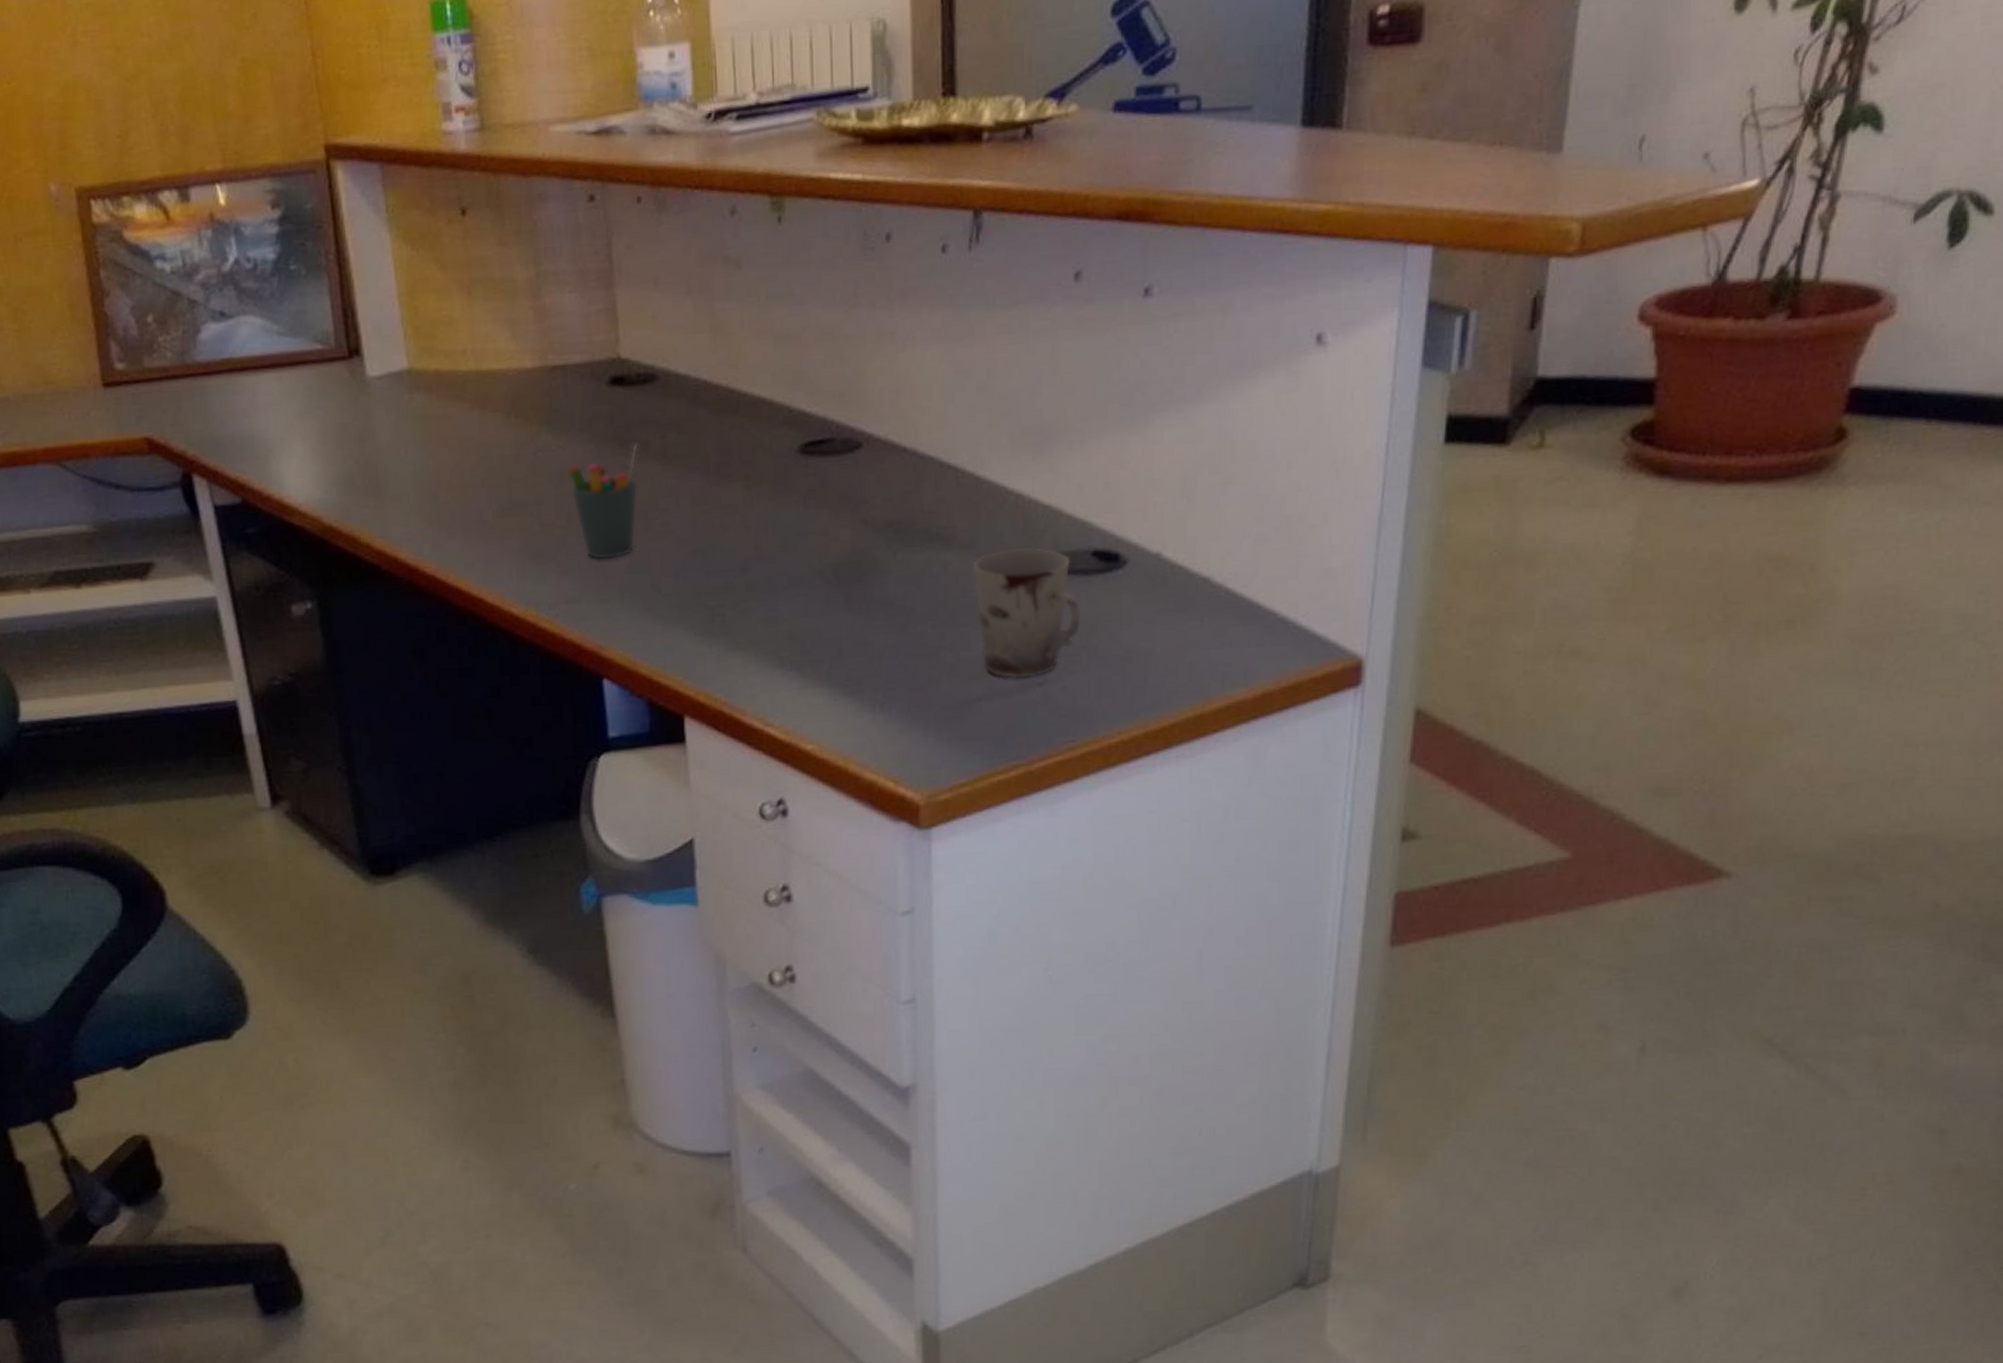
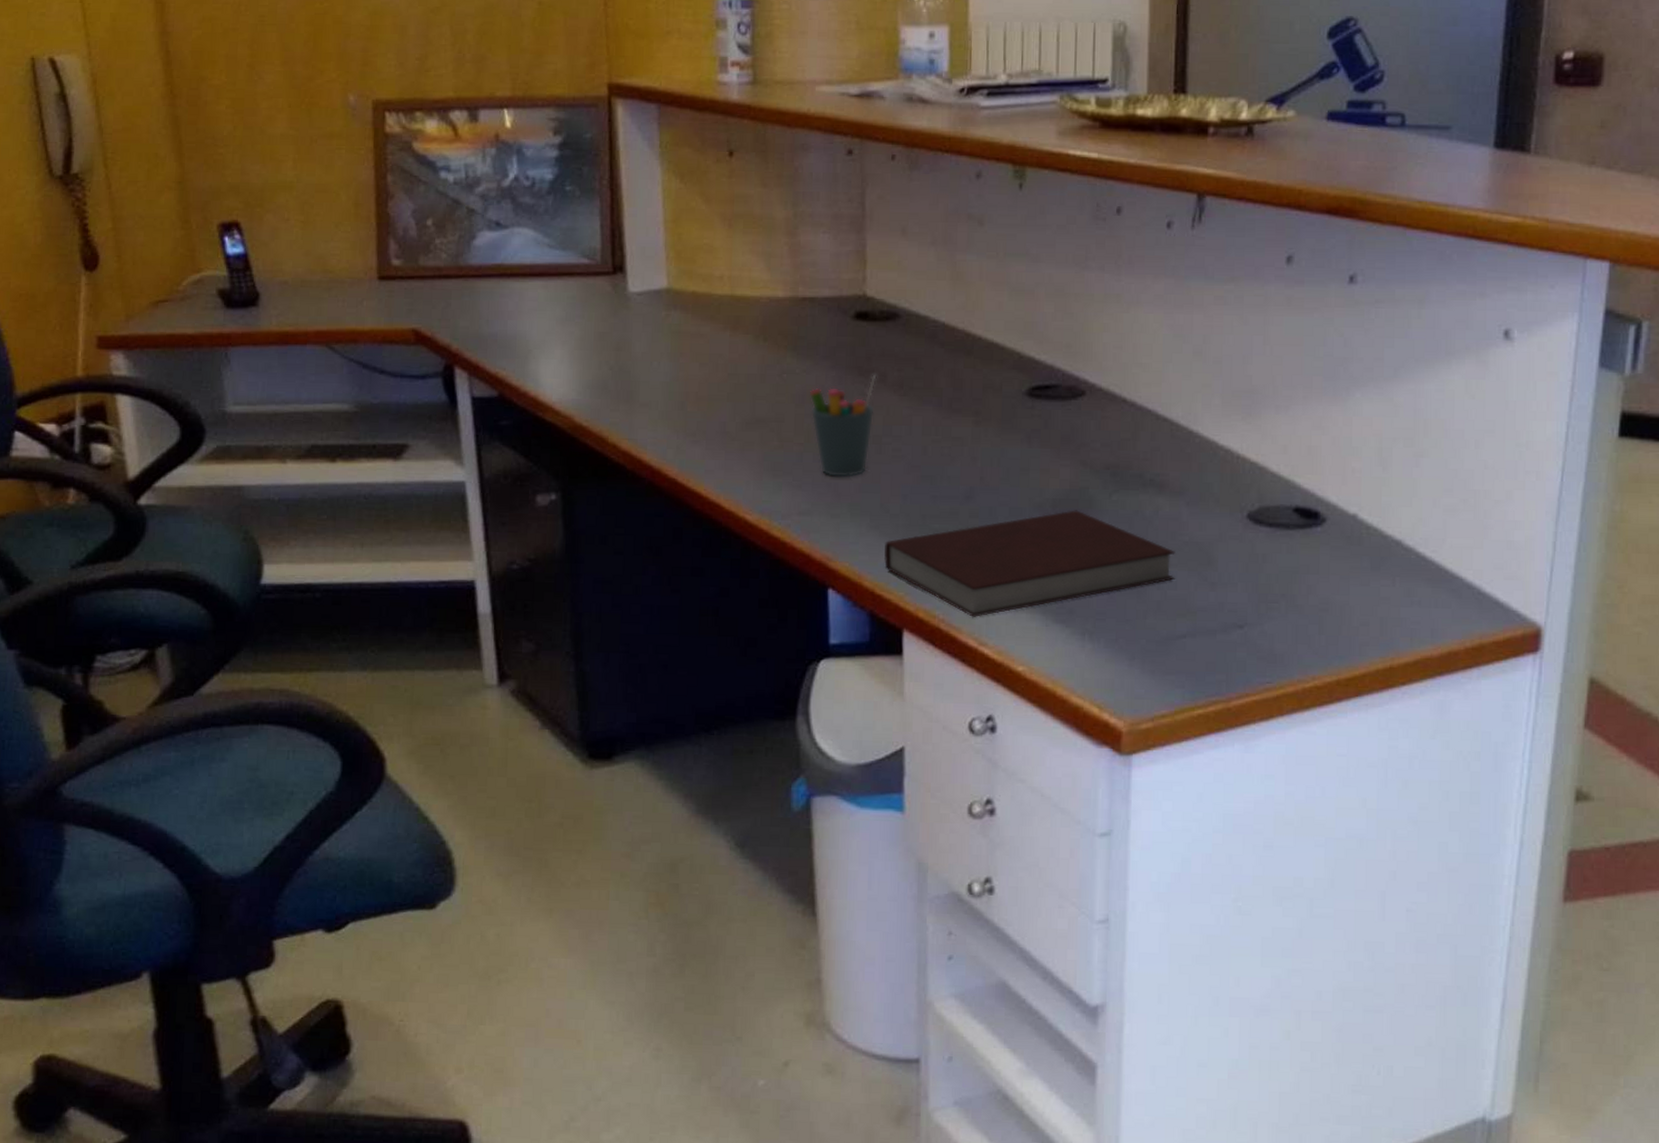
notebook: none [659,573,968,698] -> present [884,510,1175,618]
cup: present [973,548,1082,679] -> none [1183,500,1283,620]

